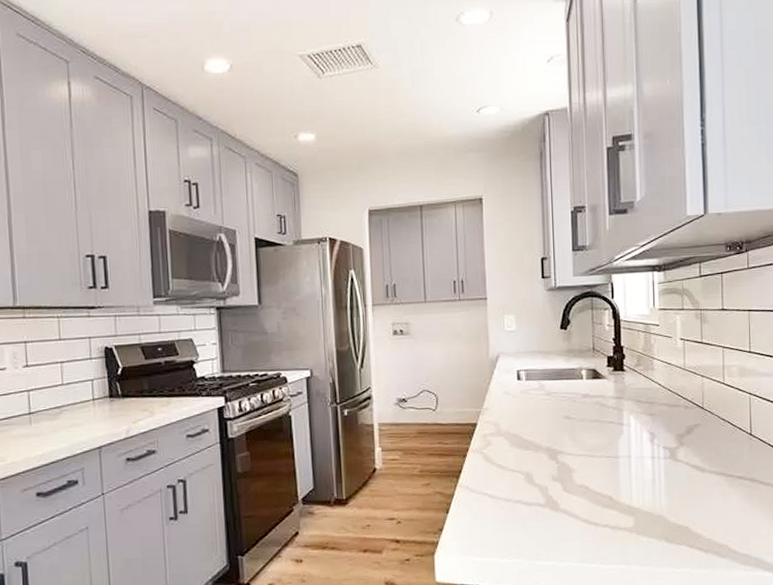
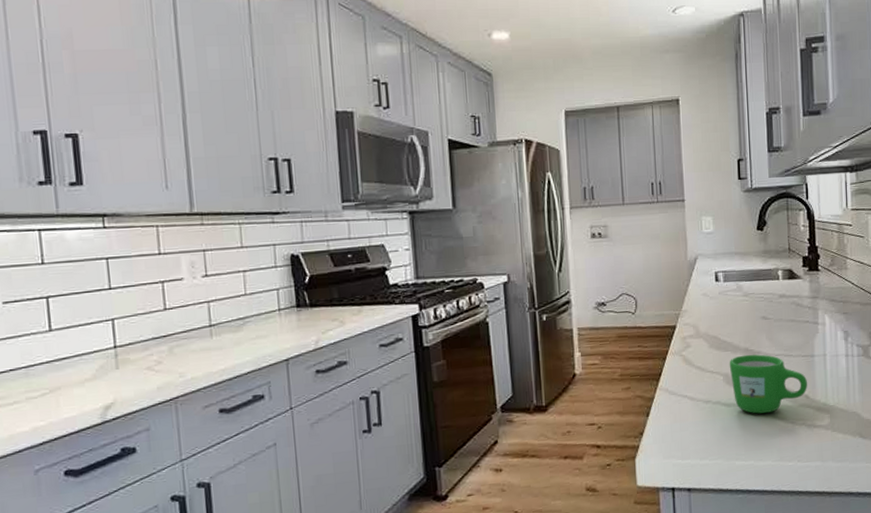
mug: none [530,454,611,514] -> present [729,354,807,414]

